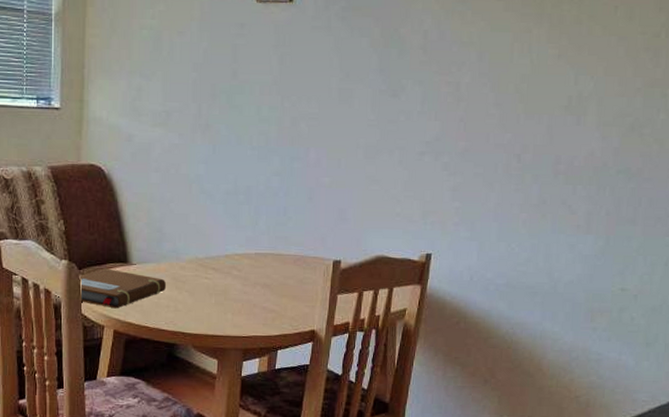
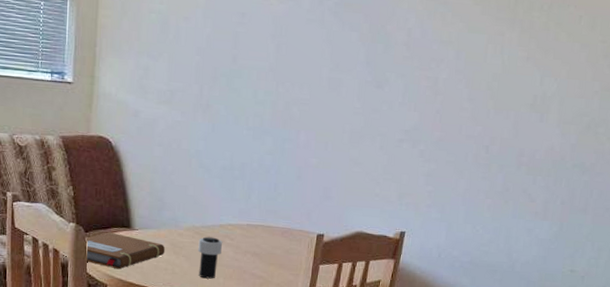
cup: none [202,268,230,315] -> present [198,236,223,279]

